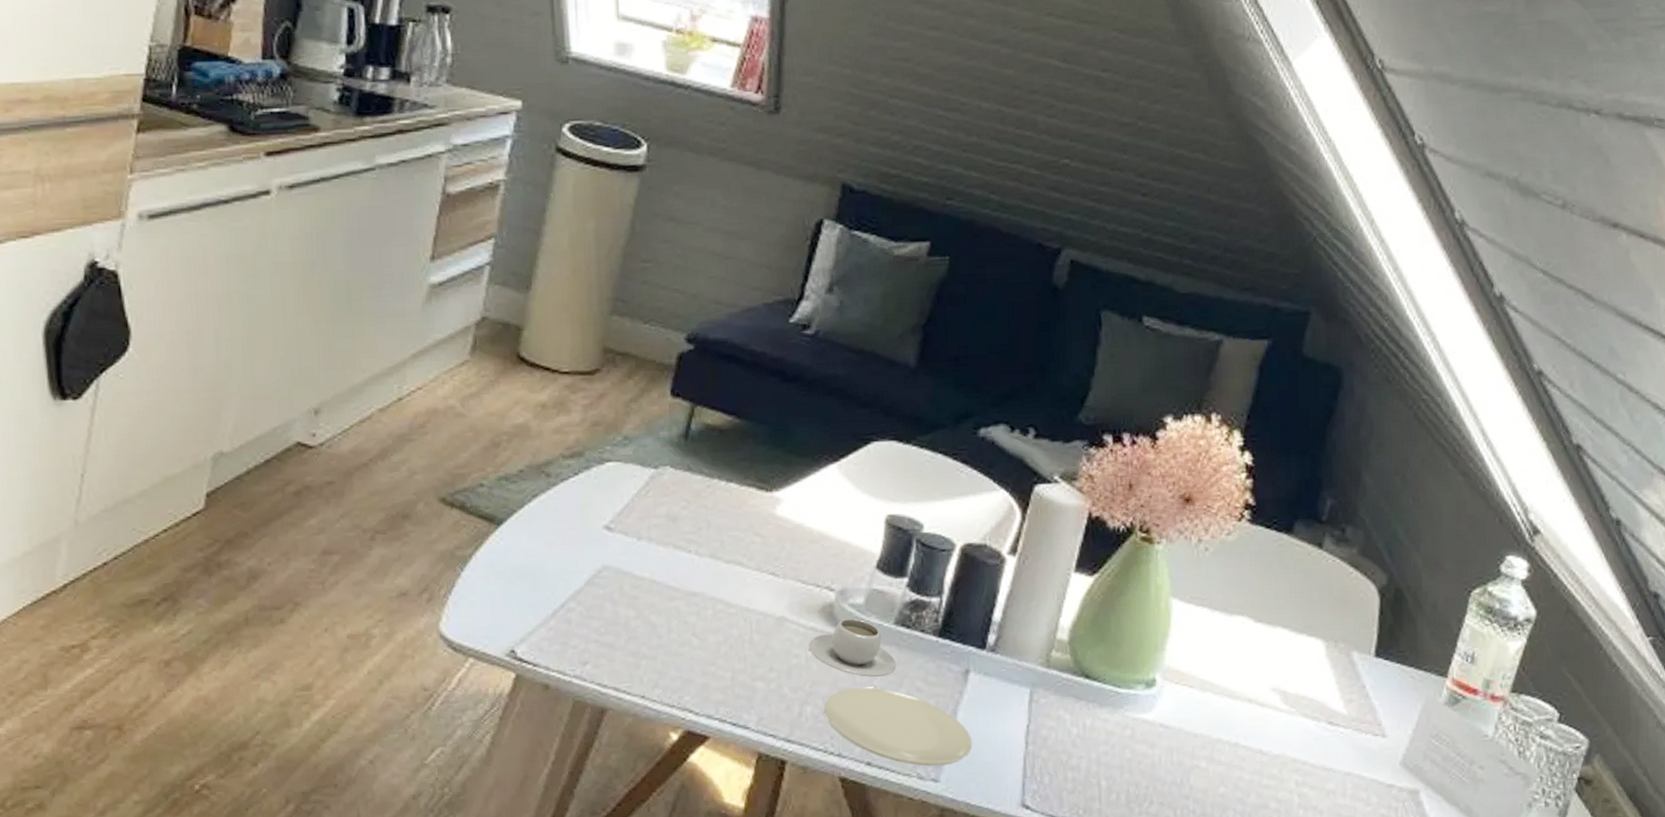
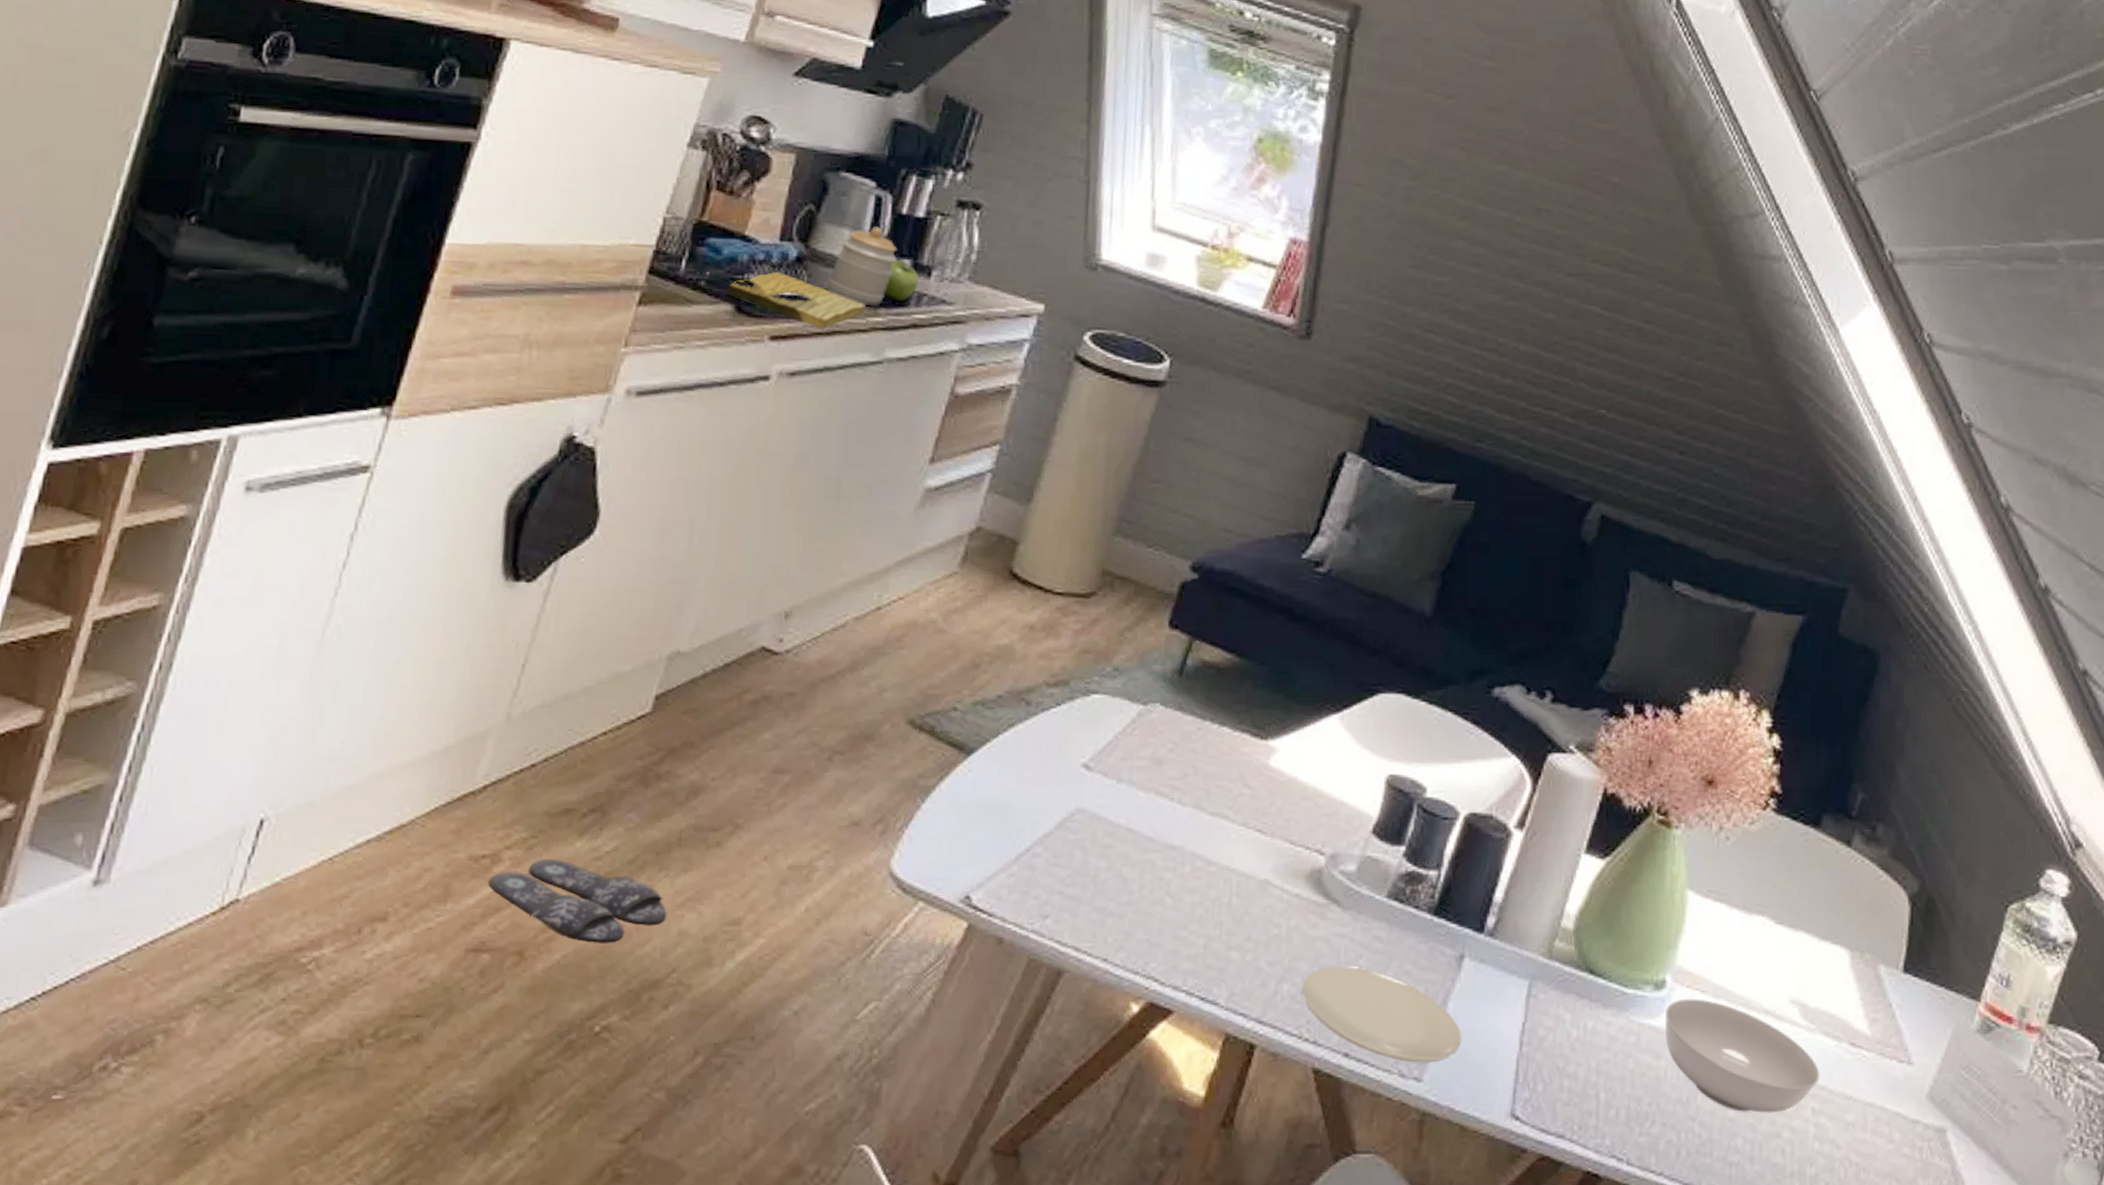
slippers: none [81,644,244,713] -> present [488,859,667,942]
cutting board: none [218,89,352,142] -> present [725,271,866,330]
jar: none [312,38,376,116] -> present [827,226,898,307]
fruit: none [367,68,400,110] -> present [883,259,919,303]
teacup: present [808,618,897,678] -> none [1291,886,1386,957]
bowl: none [1157,693,1302,788] -> present [1665,998,1820,1113]

